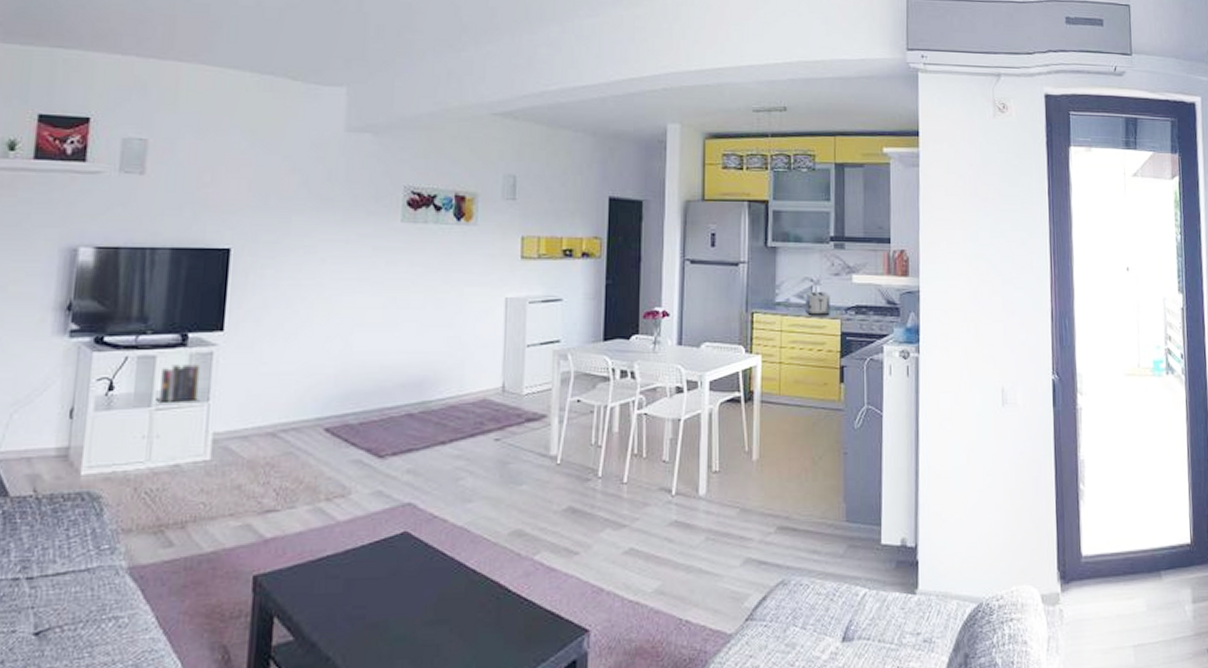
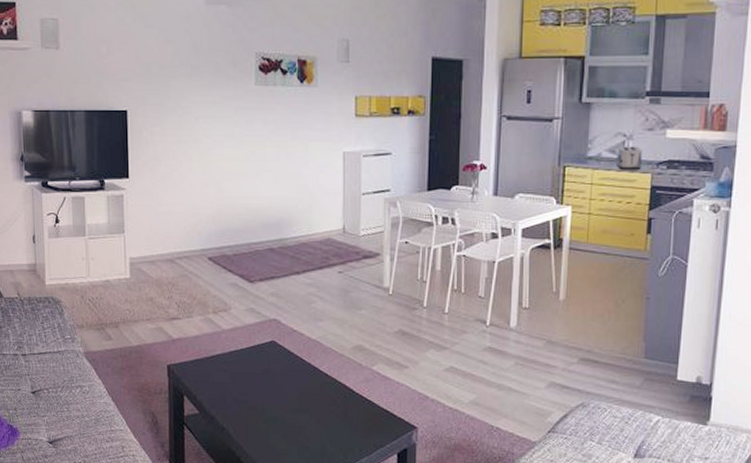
books: present [159,363,201,402] -> none [89,203,117,233]

